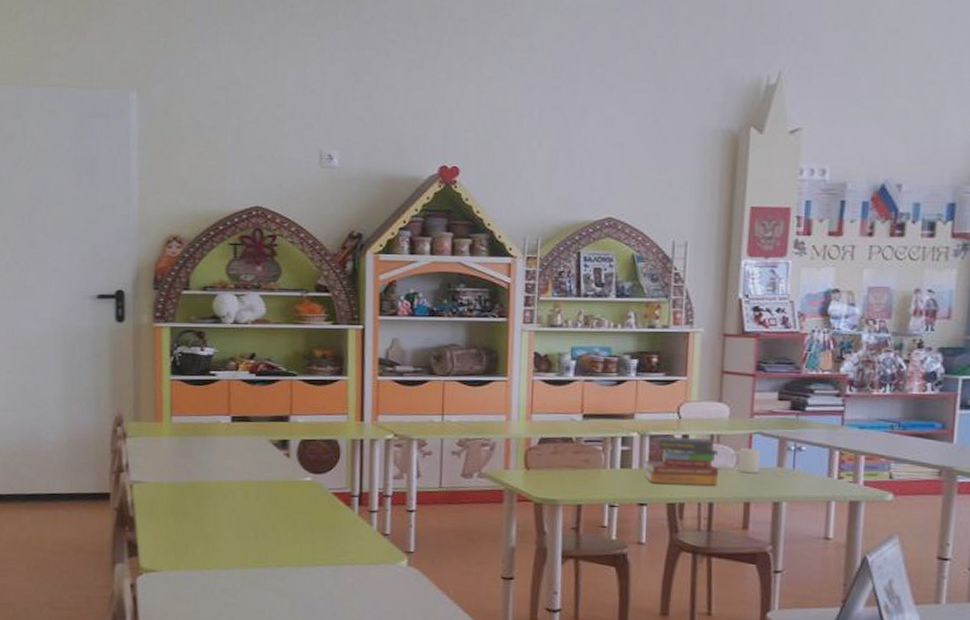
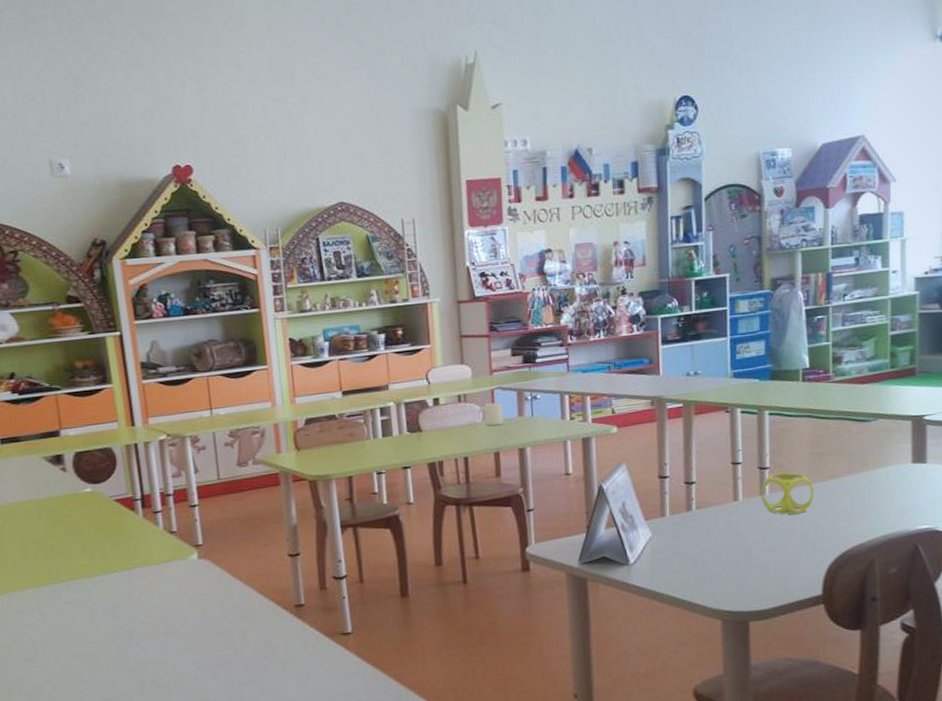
books: present [644,437,720,486] -> none [403,399,470,447]

